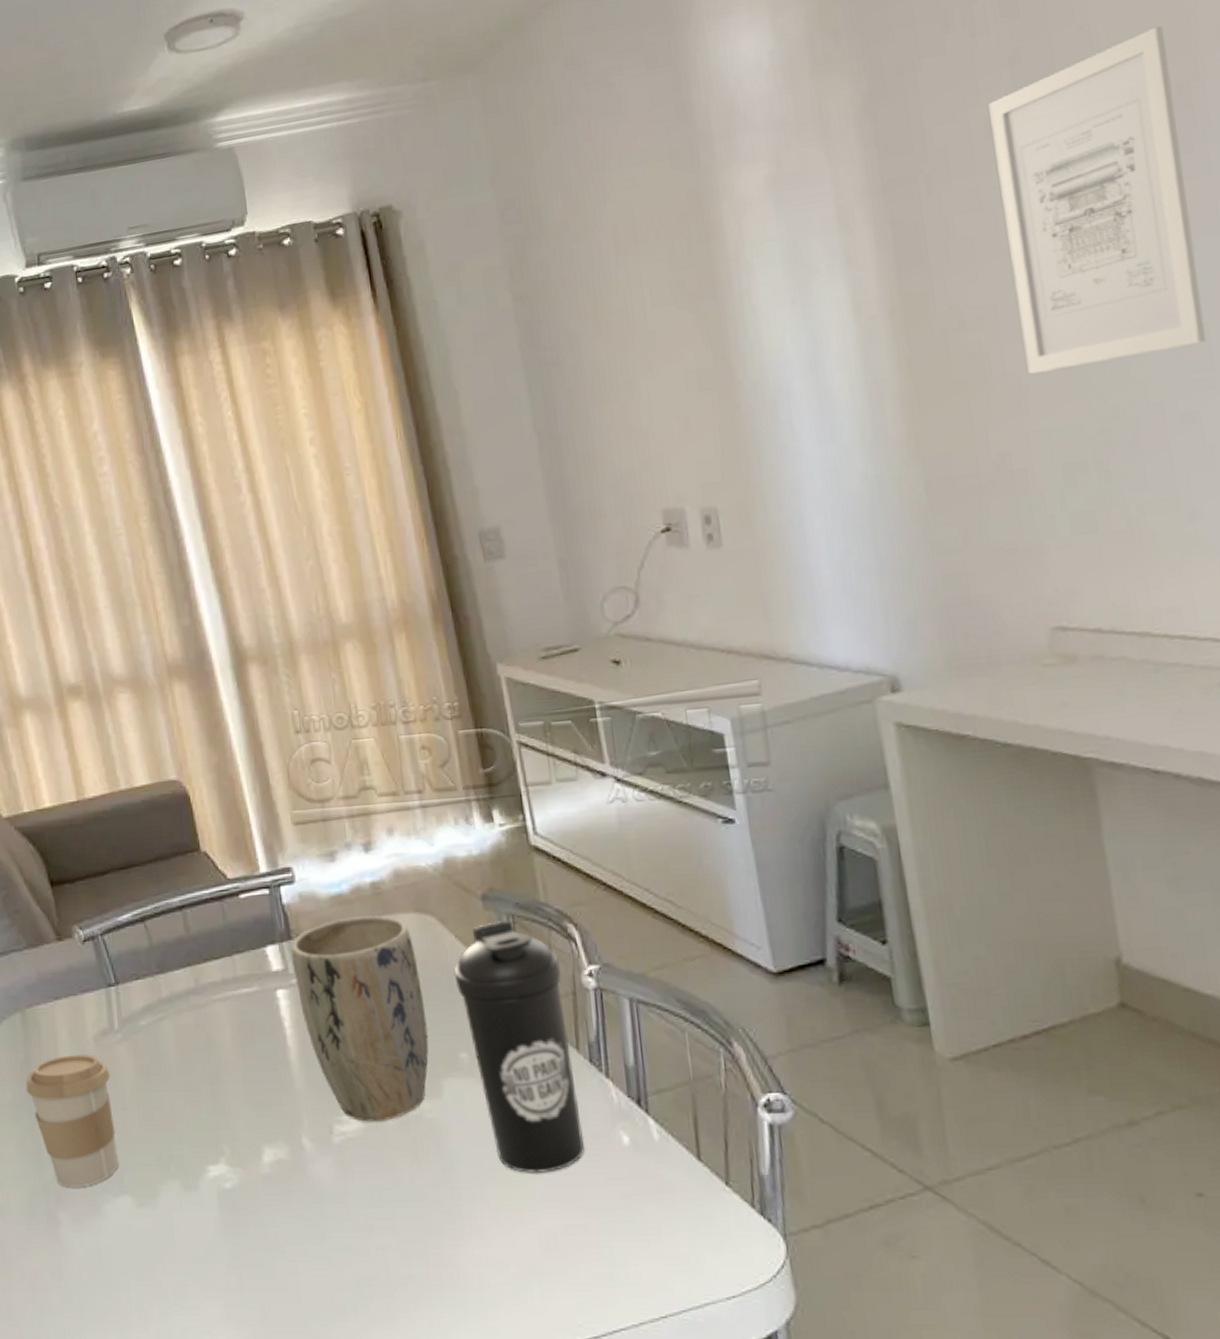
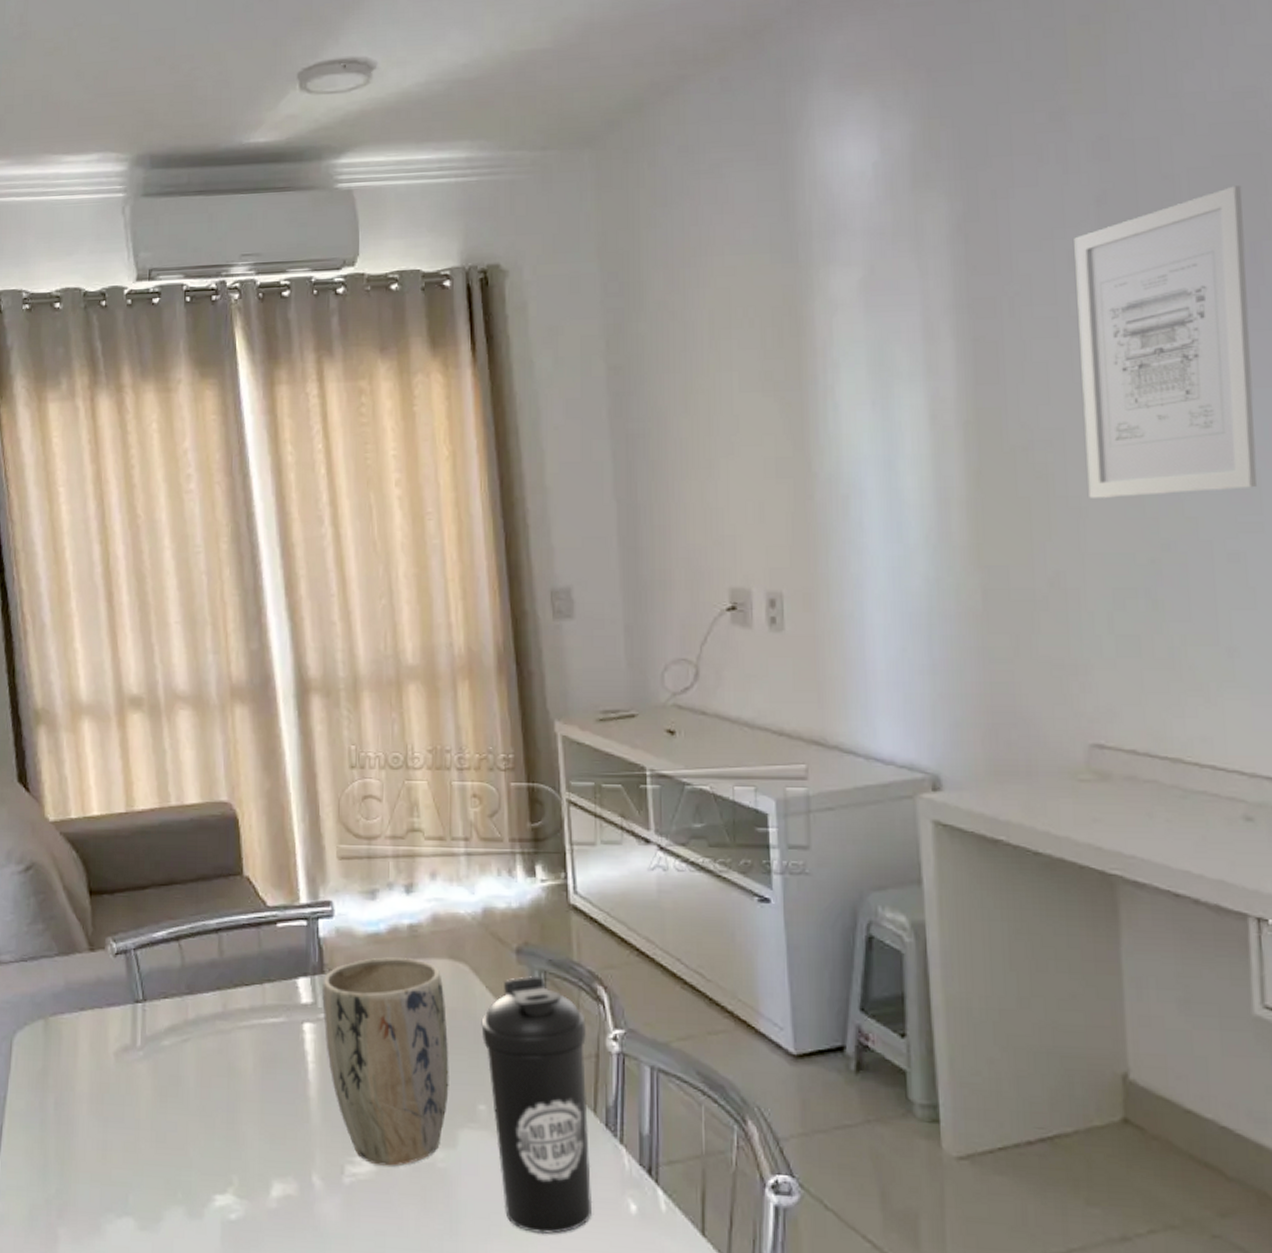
coffee cup: present [26,1054,118,1188] -> none [40,1068,127,1205]

